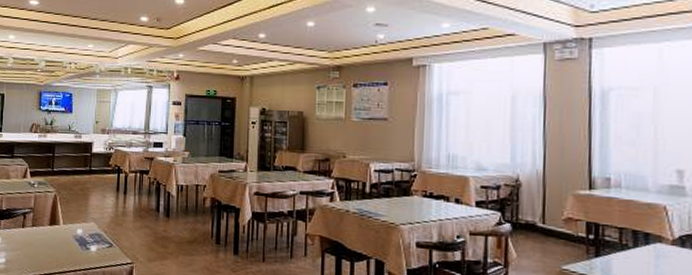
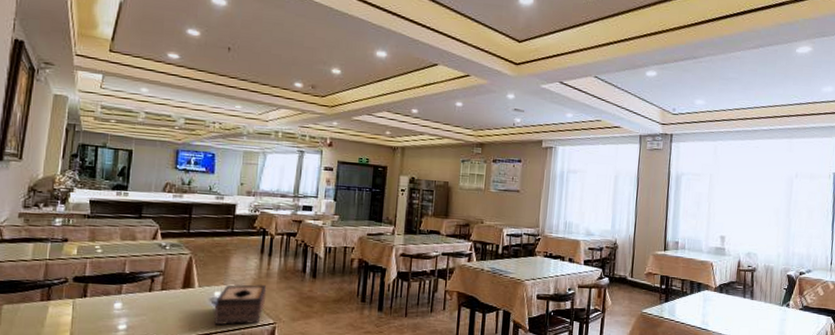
tissue box: none [77,222,124,263] -> present [213,284,267,326]

